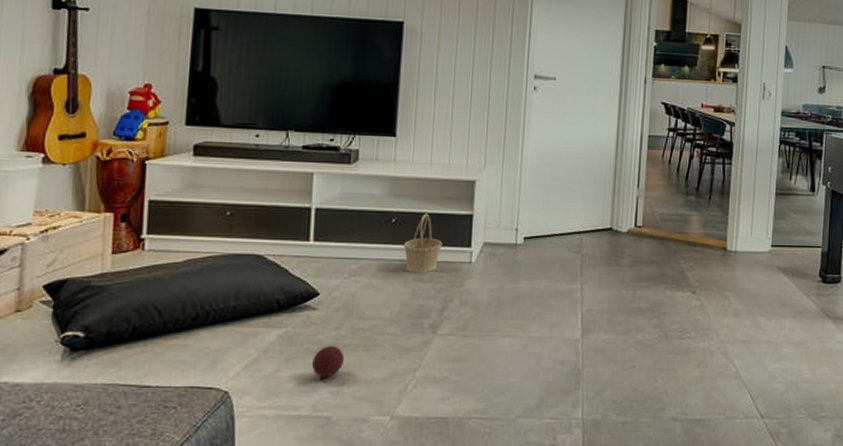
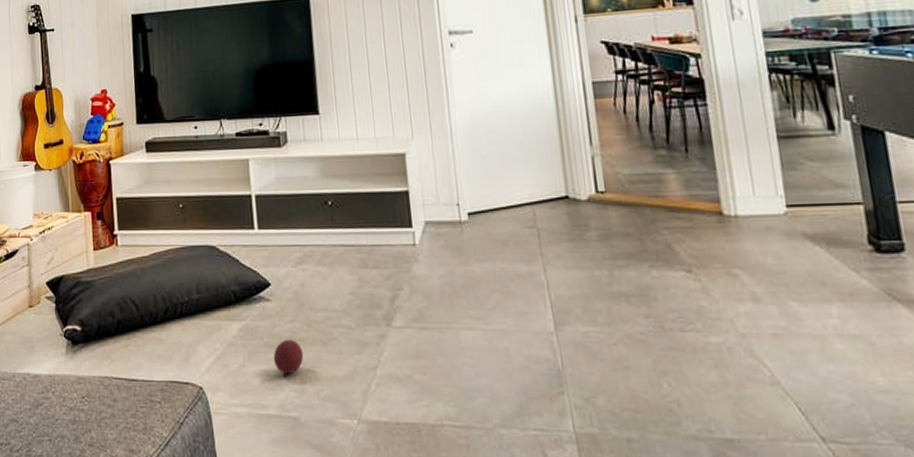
basket: present [403,213,443,273] -> none [343,193,382,259]

